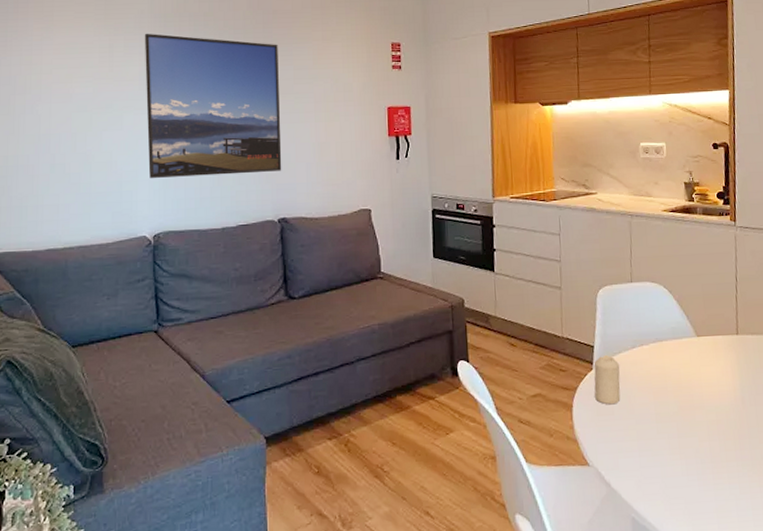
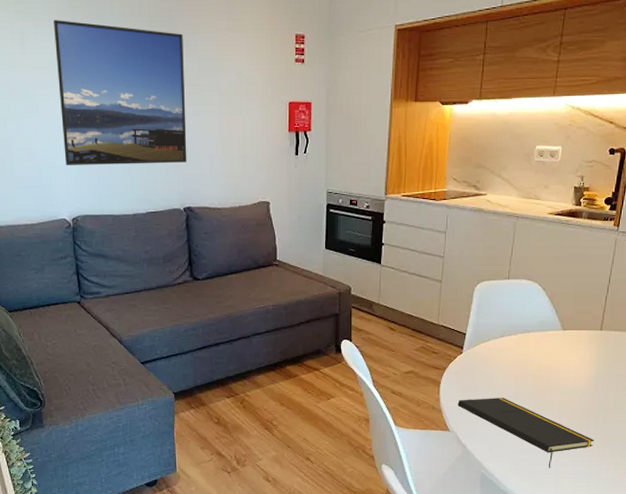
candle: present [594,354,621,405] -> none [462,341,488,383]
notepad: none [594,420,753,506] -> present [457,398,595,468]

